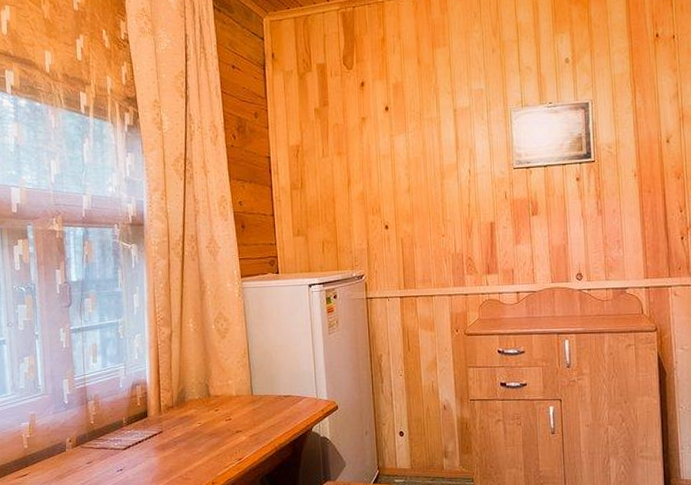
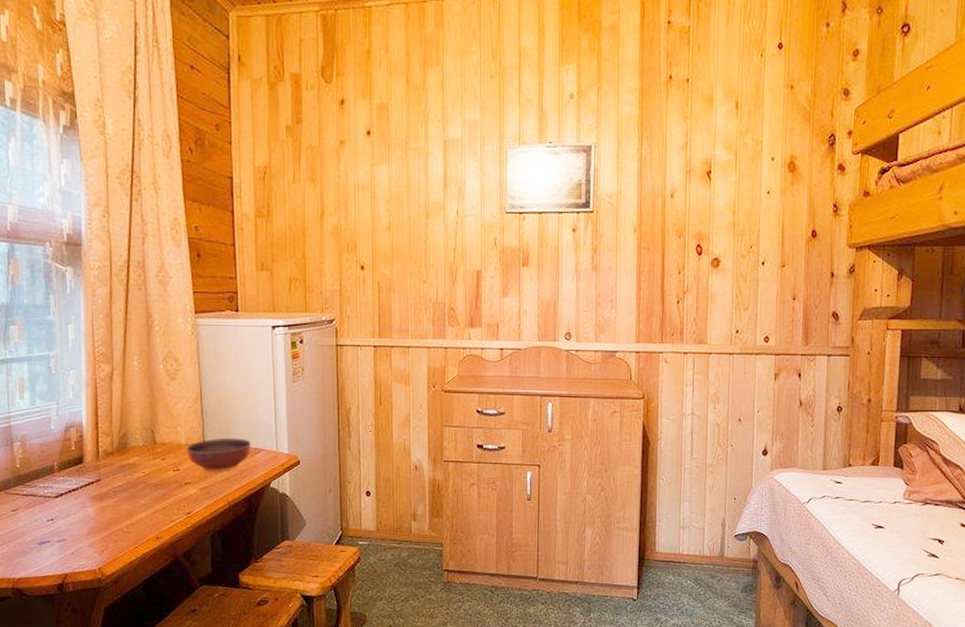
bowl: none [236,387,294,420] -> present [186,437,252,472]

